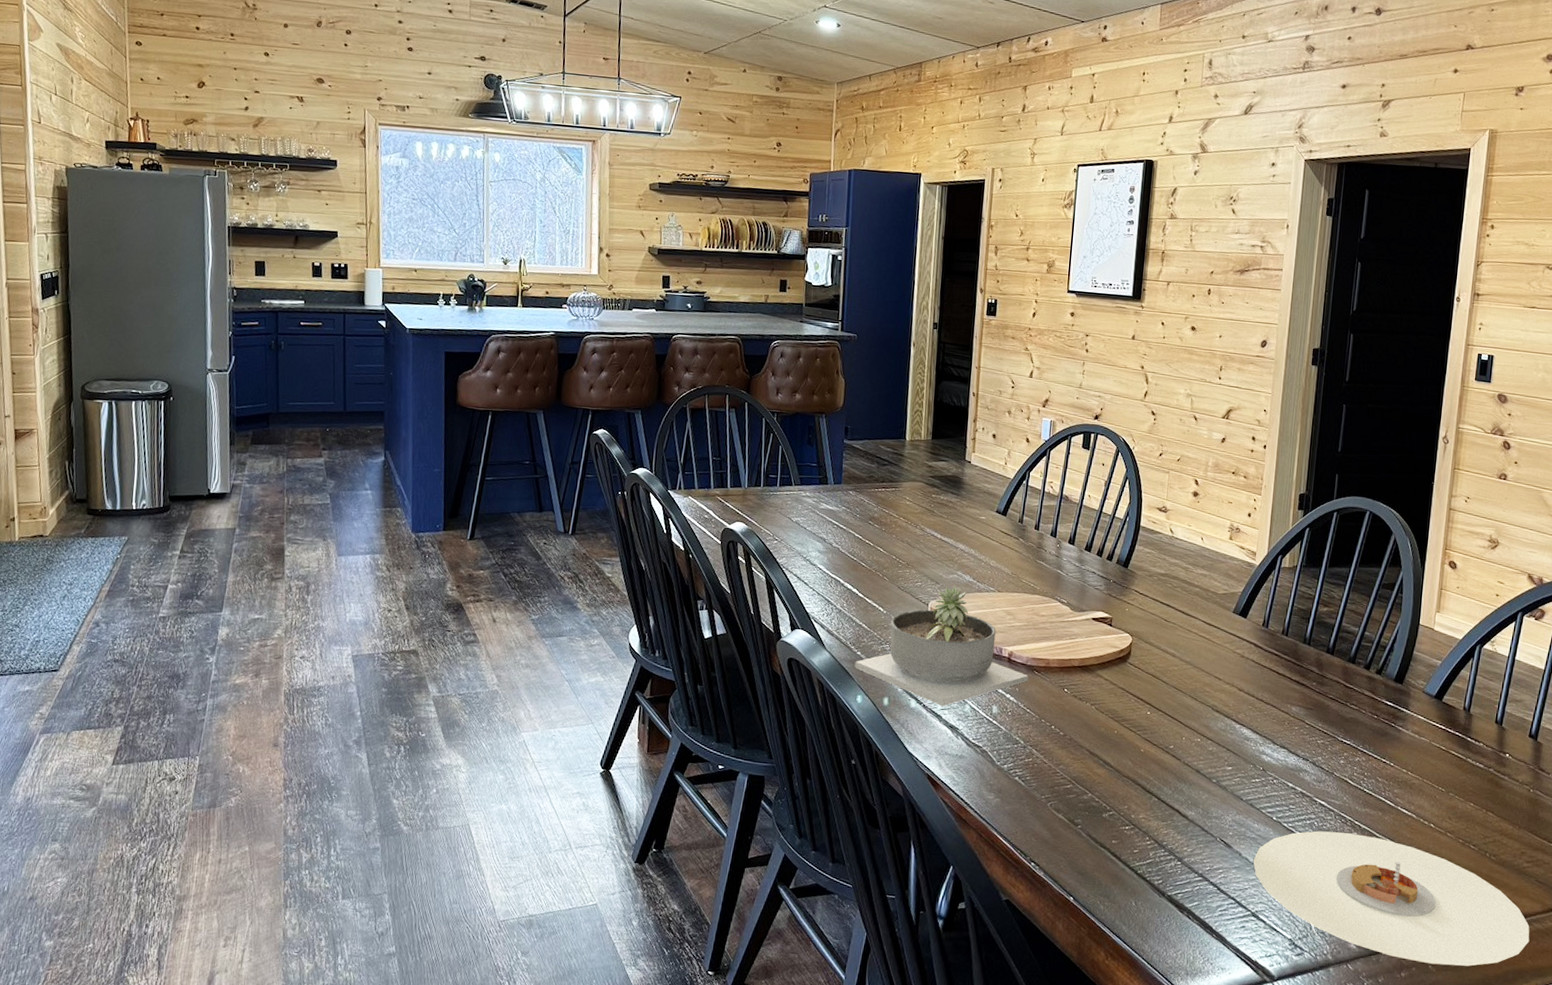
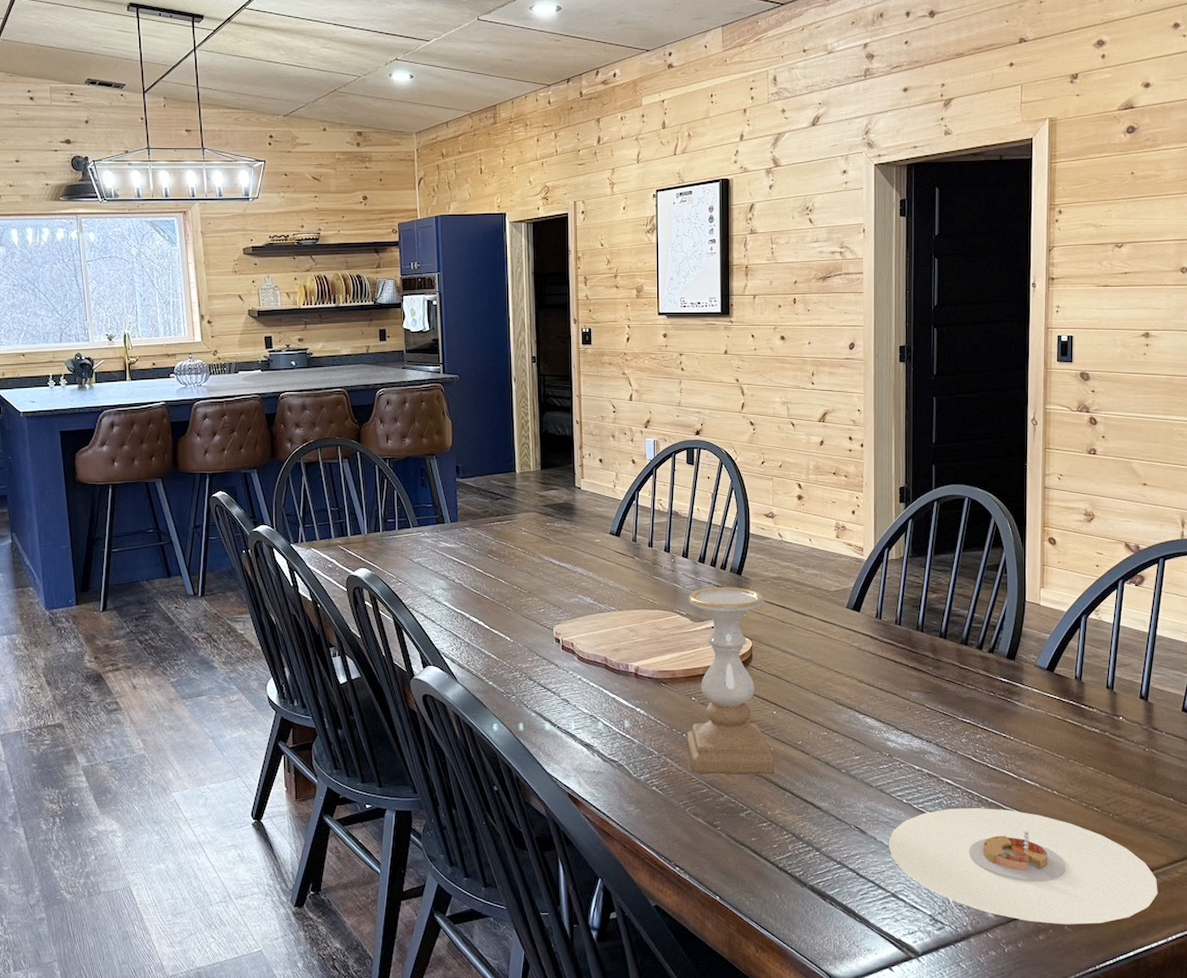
succulent planter: present [854,586,1029,707] -> none [488,609,656,726]
candle holder: none [1054,577,1150,777] -> present [687,586,775,775]

